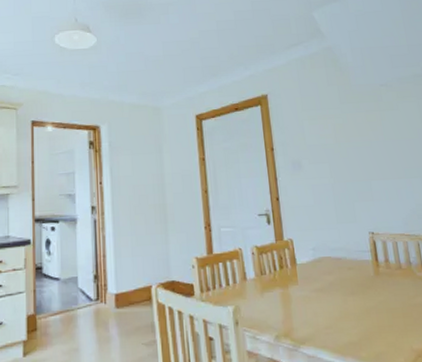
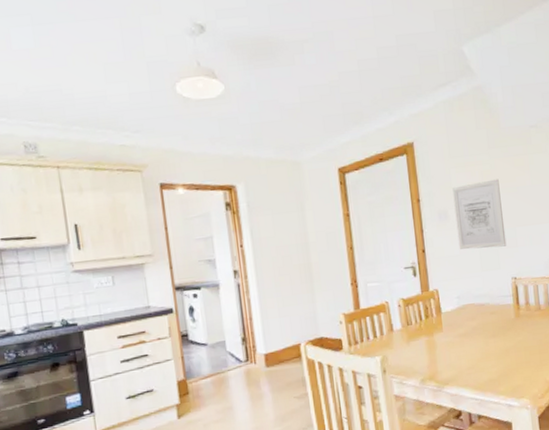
wall art: none [306,132,362,201] -> present [452,179,507,250]

